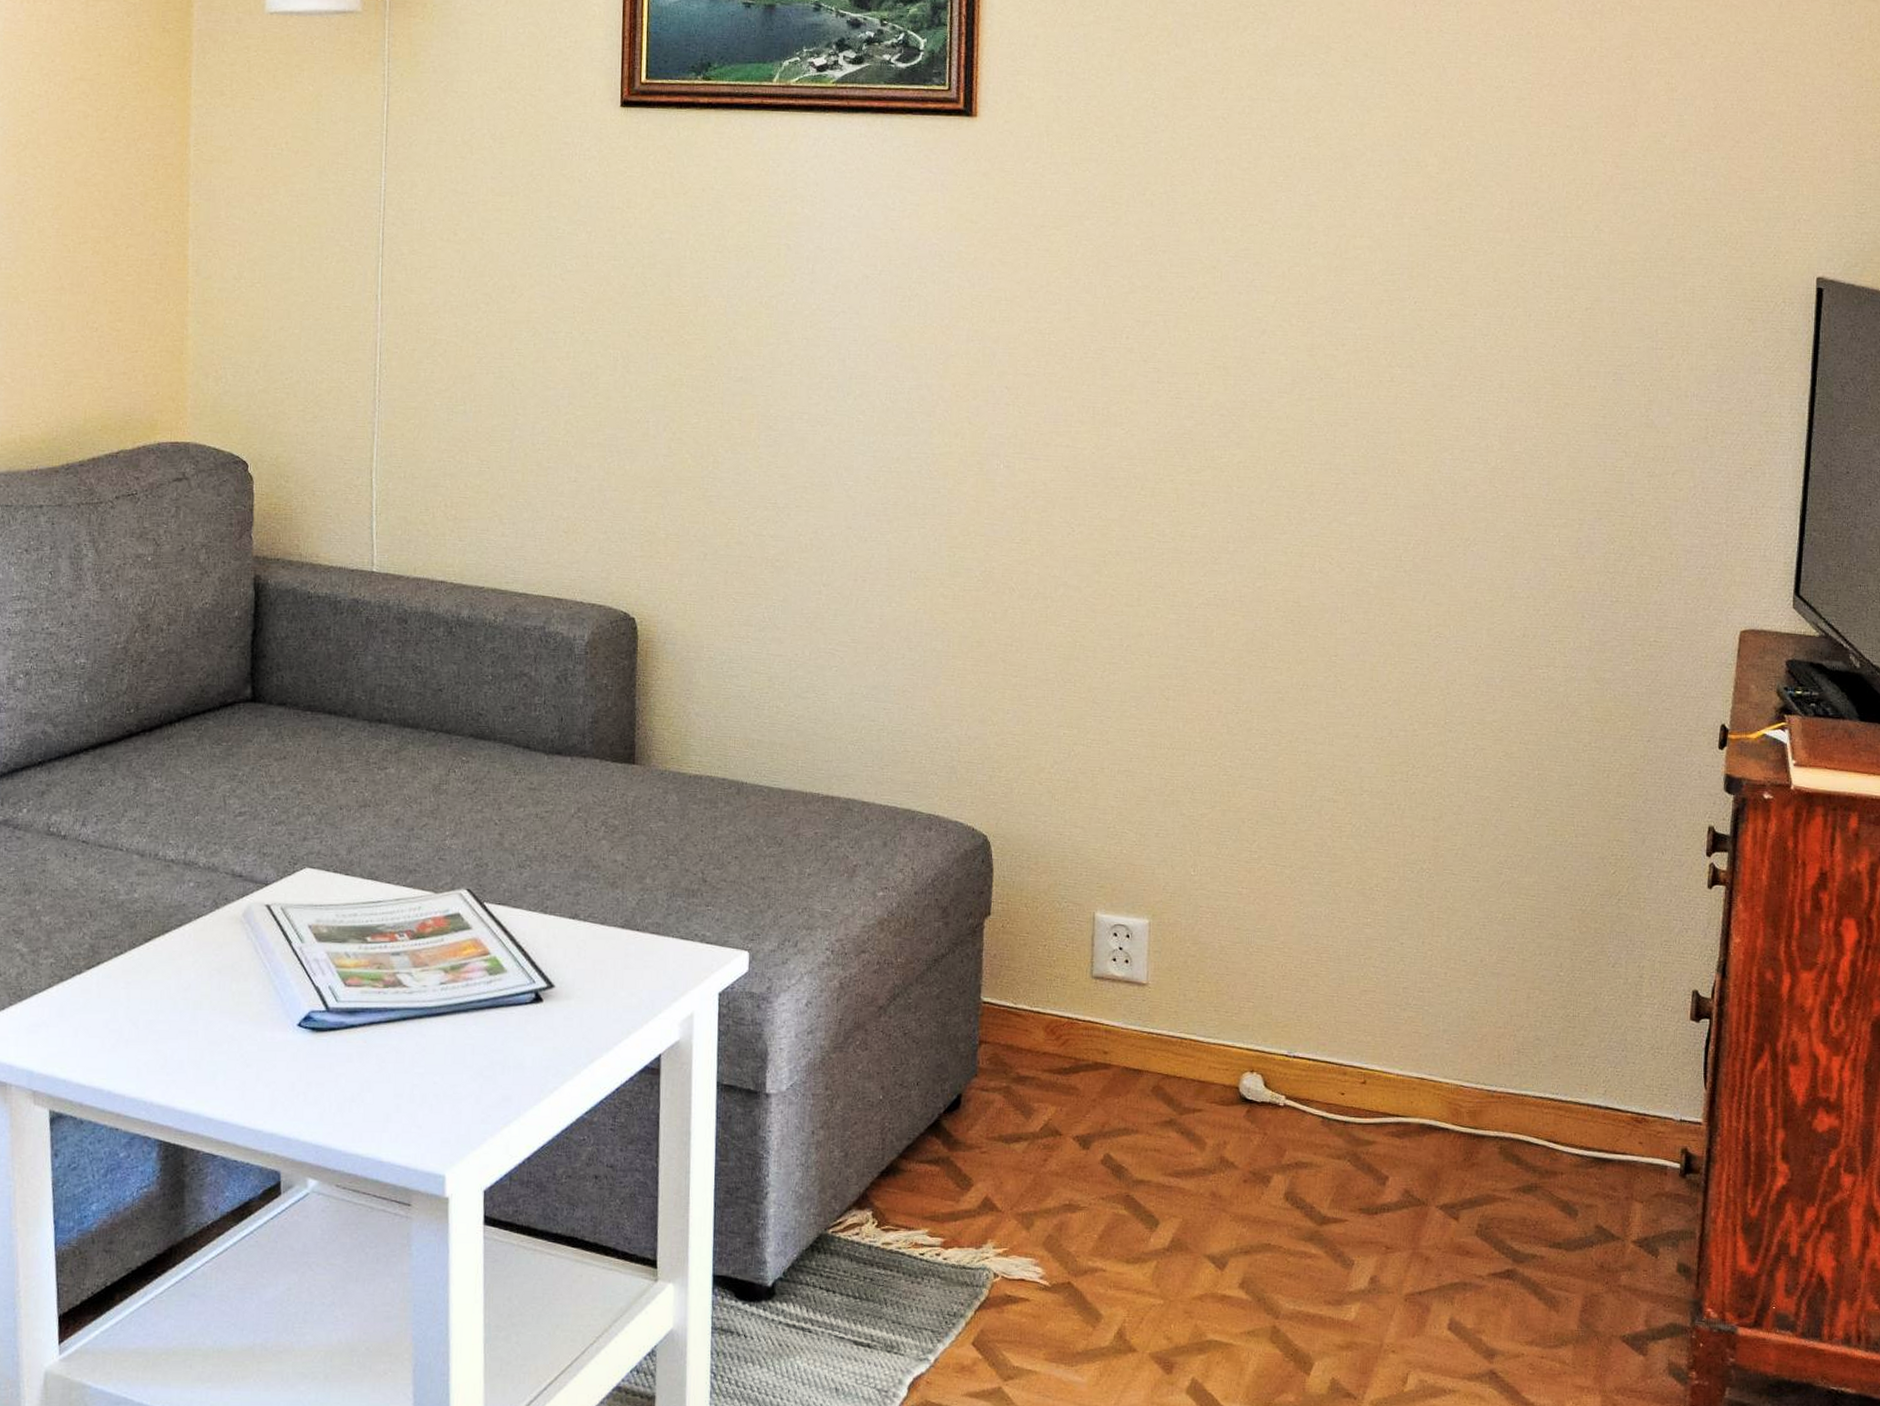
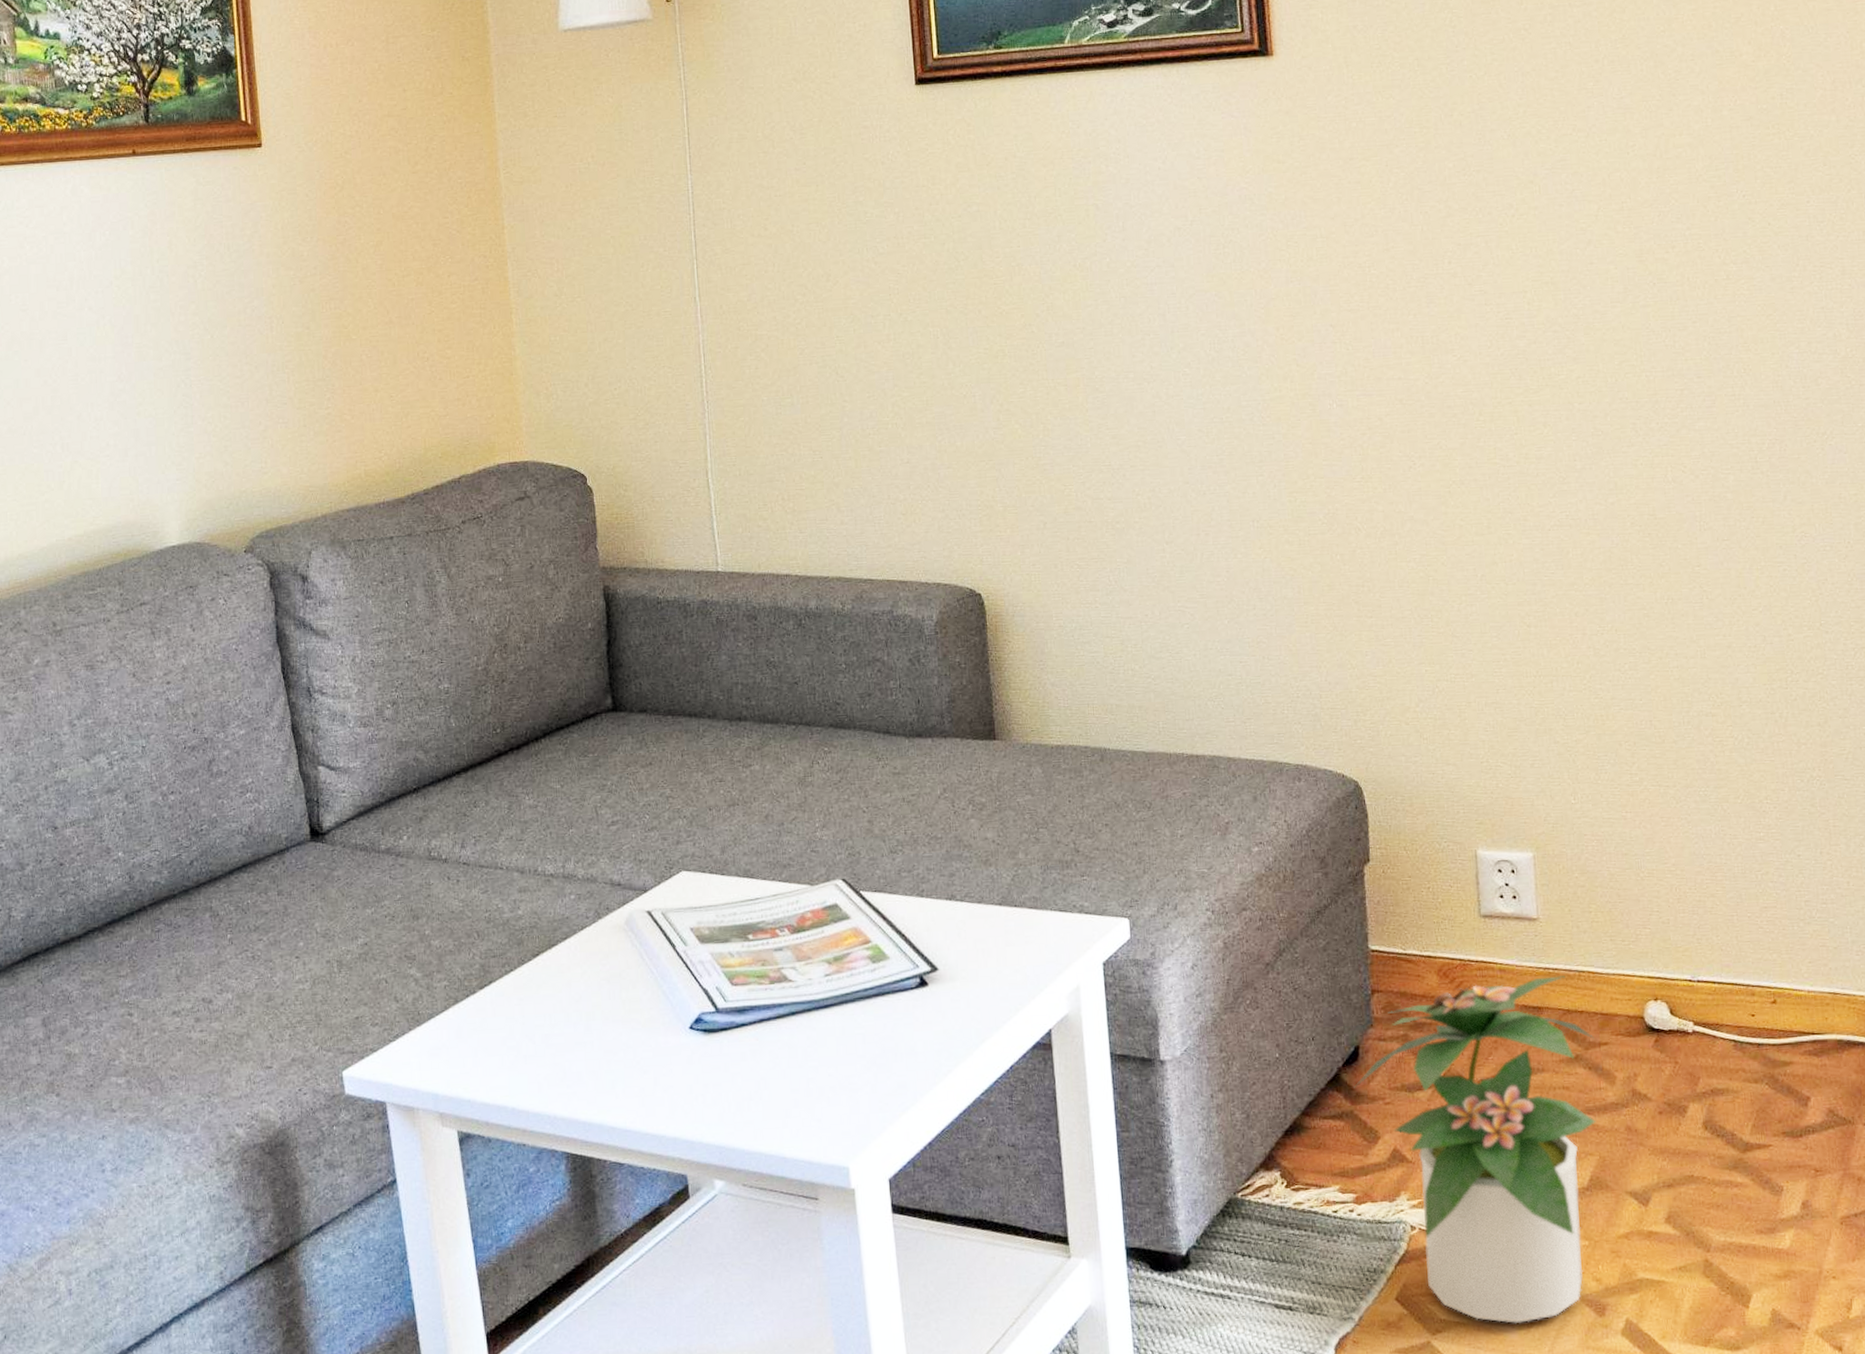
potted plant: none [952,1041,1189,1375] -> present [1354,976,1597,1323]

